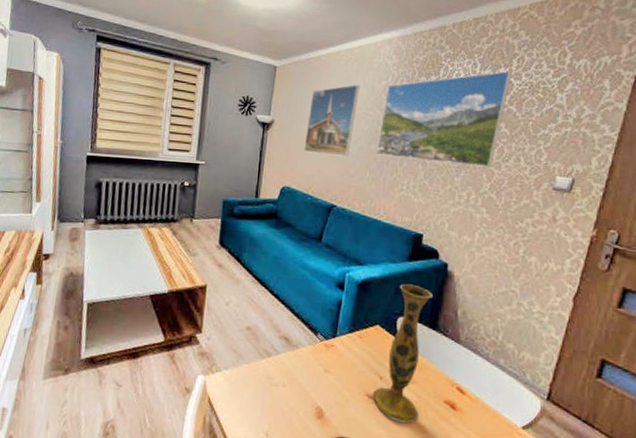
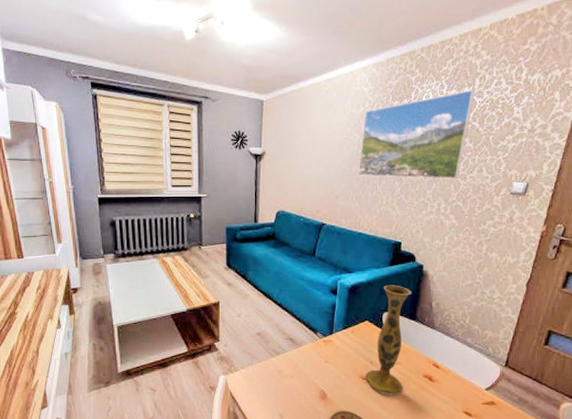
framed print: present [304,85,360,157] -> none [294,113,340,180]

